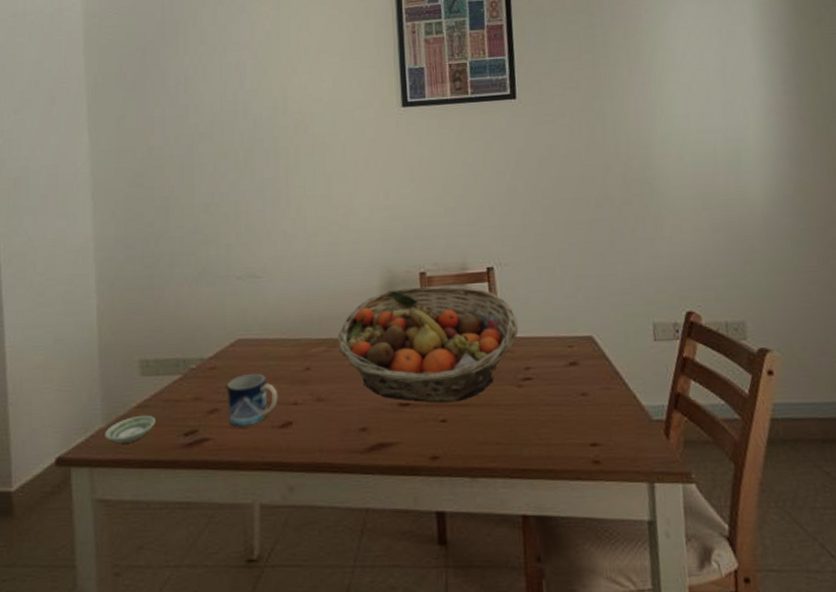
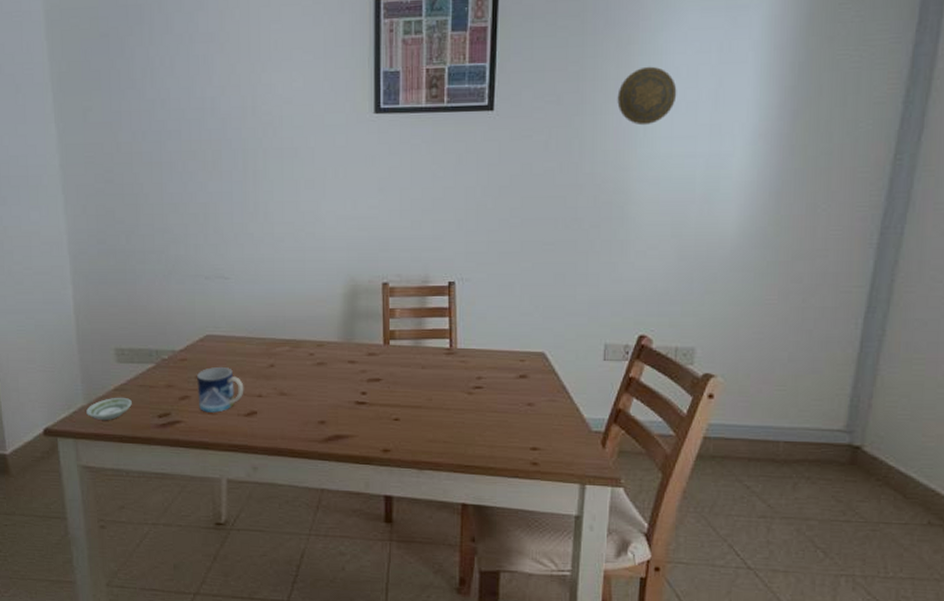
fruit basket: present [338,286,519,403] -> none [301,296,474,404]
decorative plate: none [631,52,687,106] -> present [617,66,677,126]

